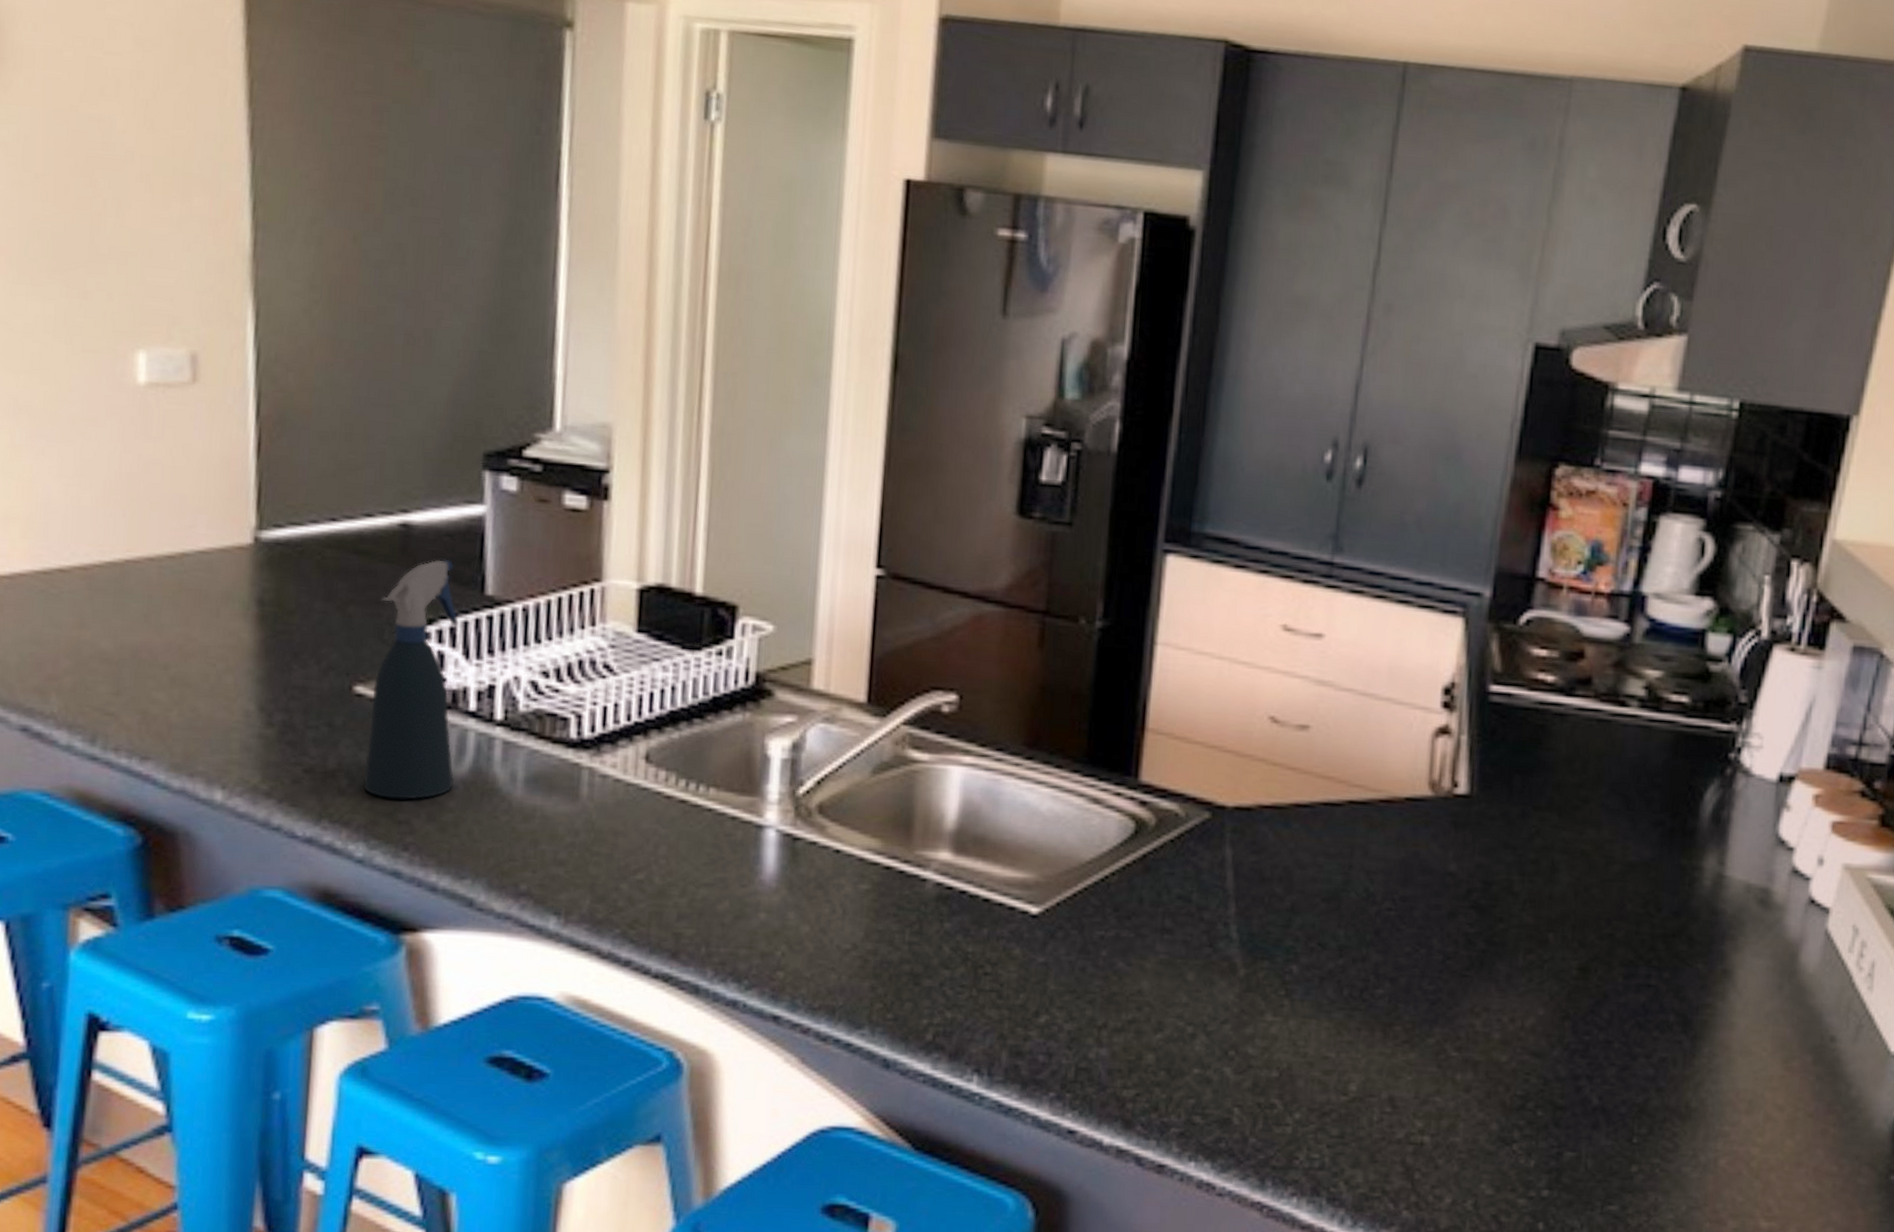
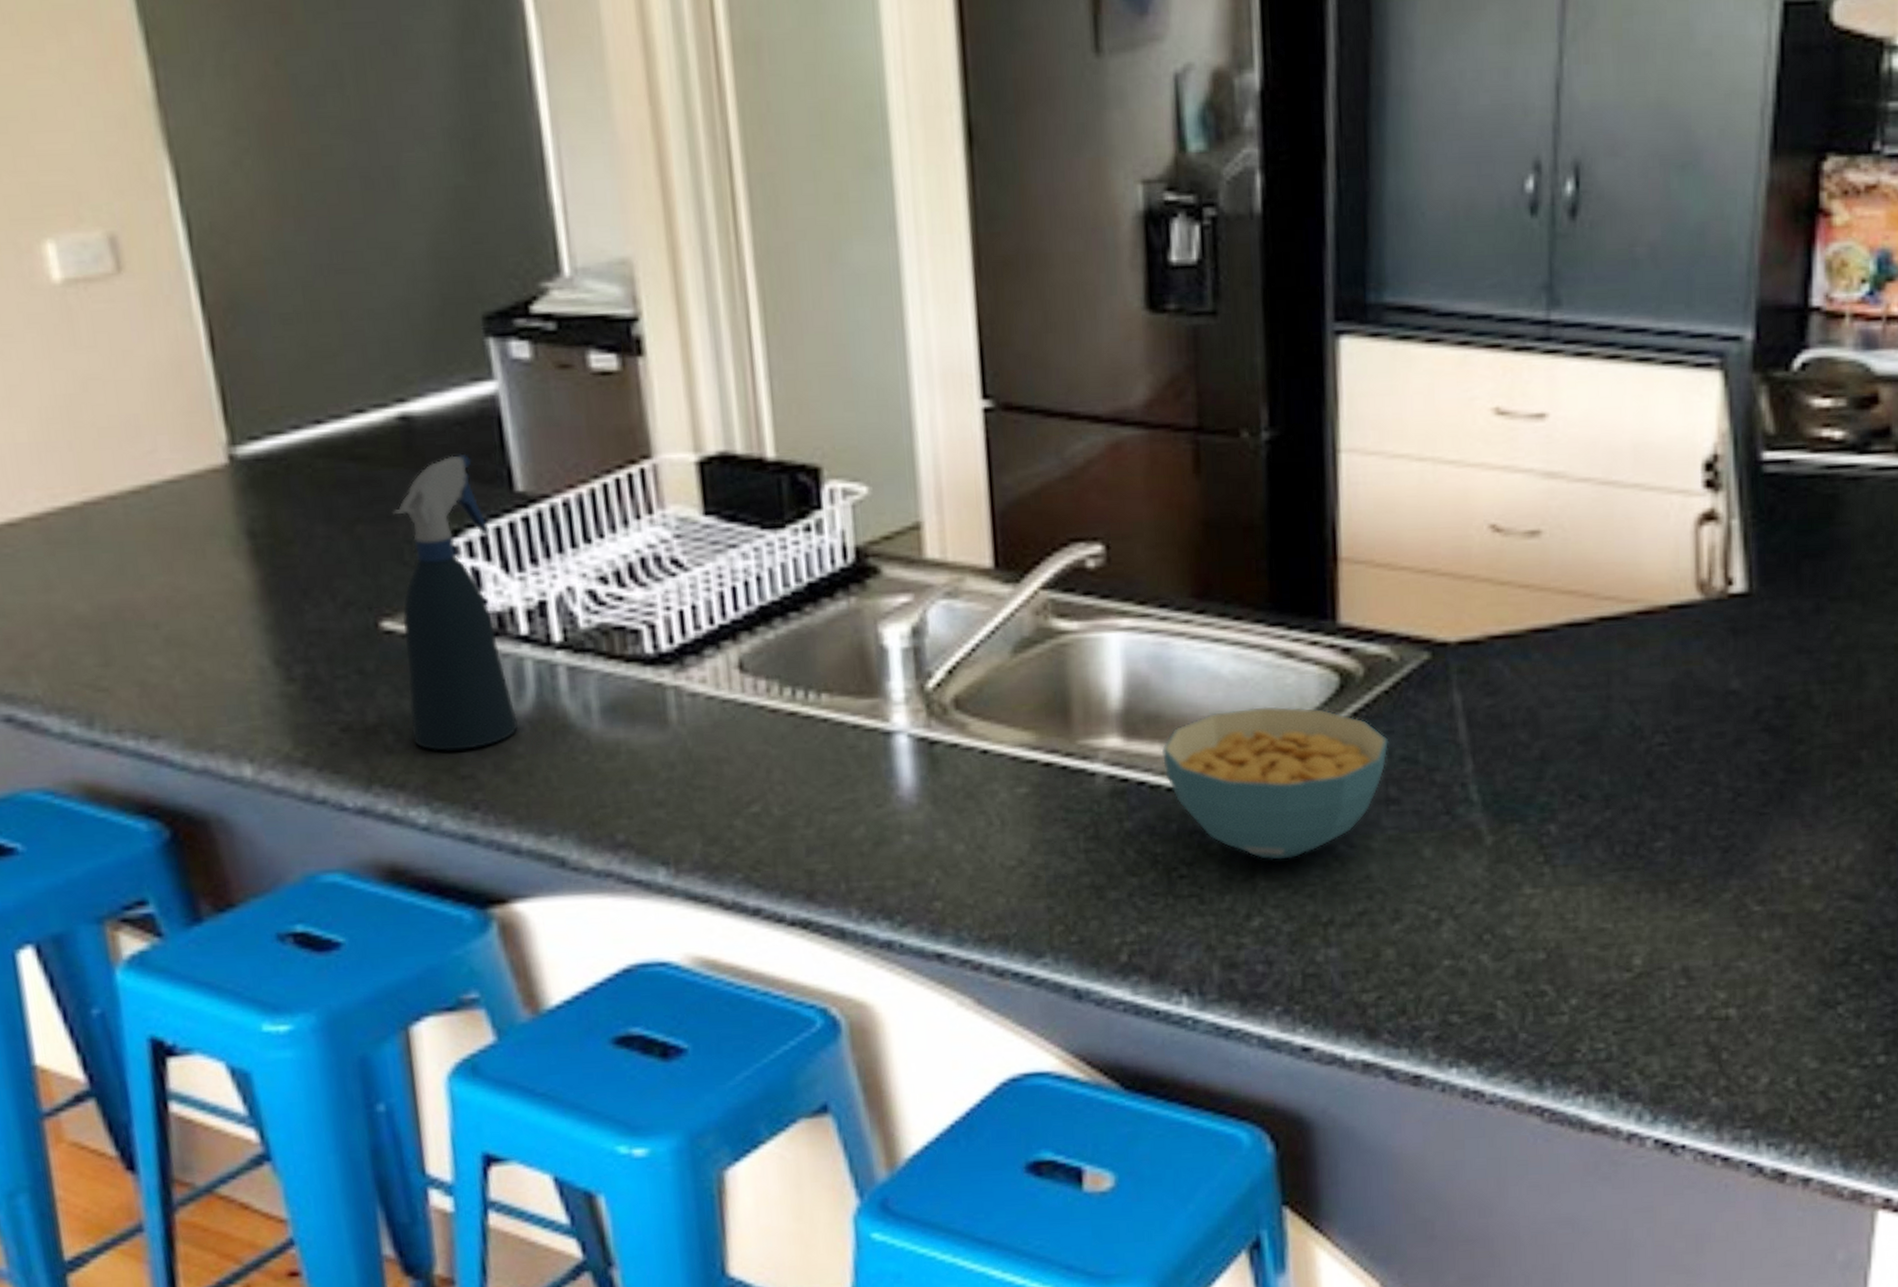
cereal bowl: none [982,840,1170,969] -> present [1161,706,1389,860]

